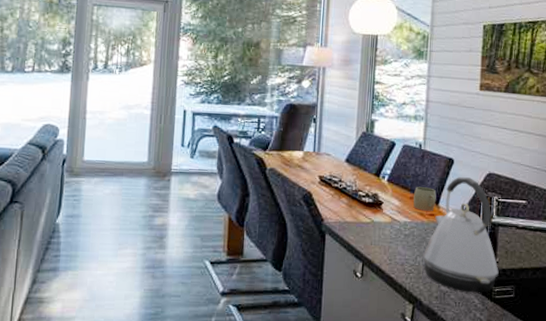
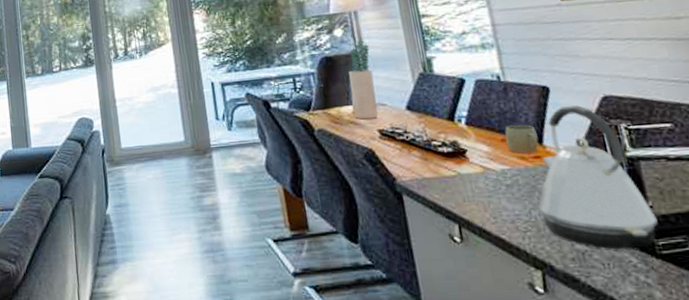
vase: none [303,92,328,166] -> present [349,38,378,120]

